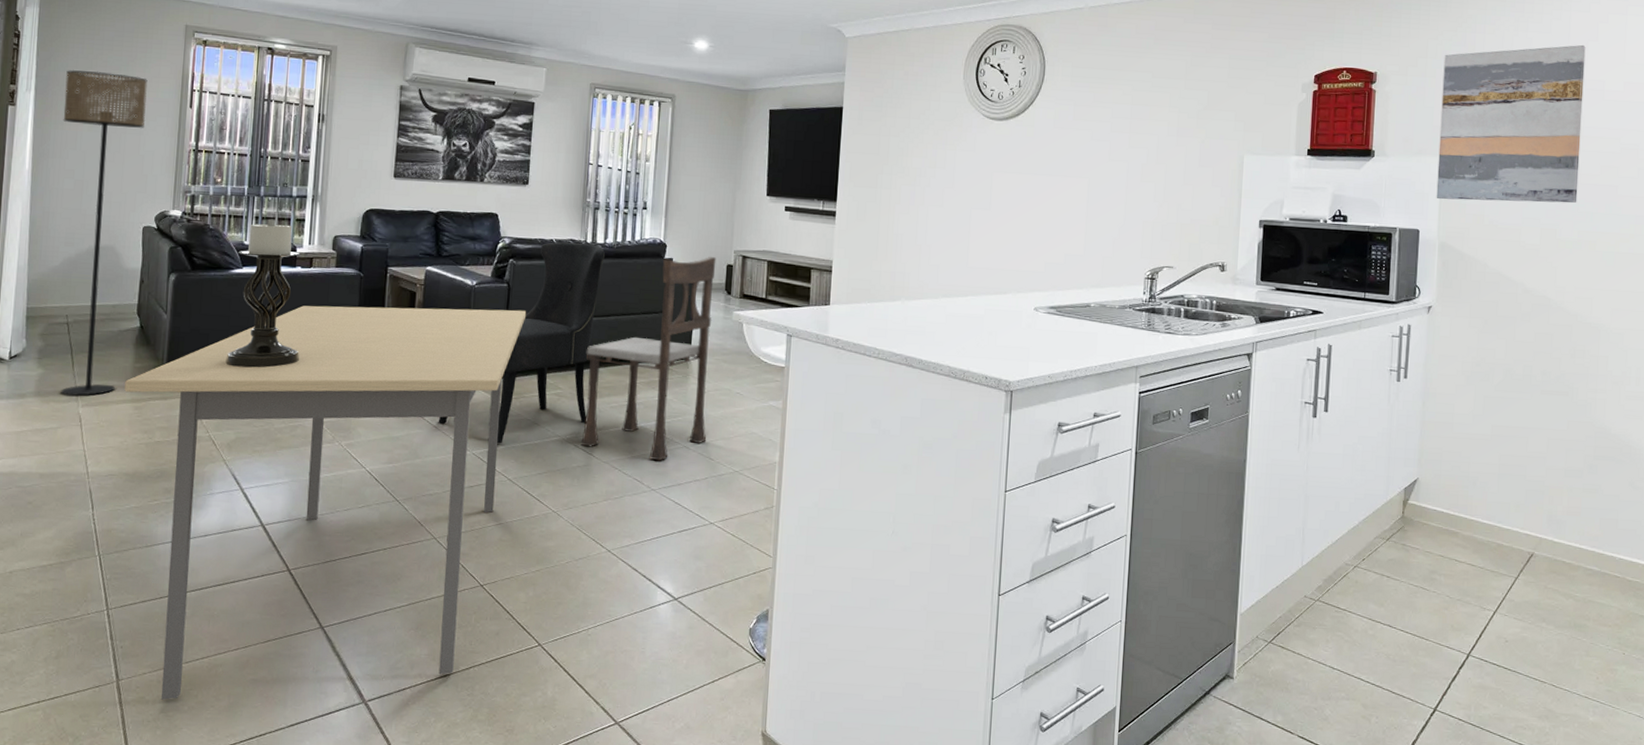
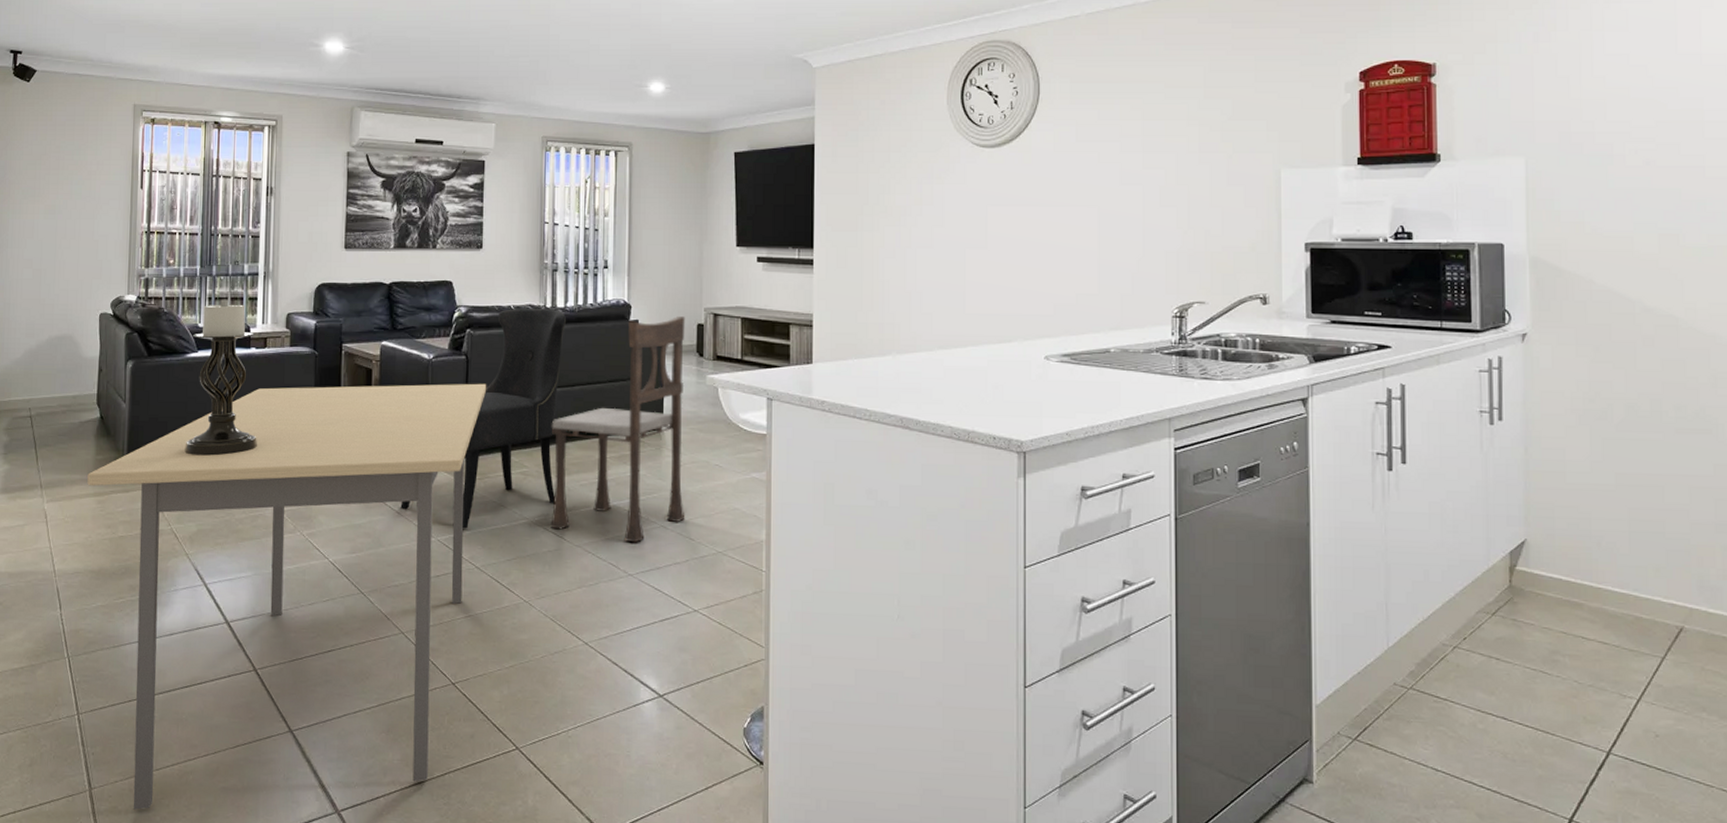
floor lamp: present [61,69,148,396] -> none [20,157,99,492]
wall art: present [1436,44,1586,204] -> none [1518,12,1703,207]

